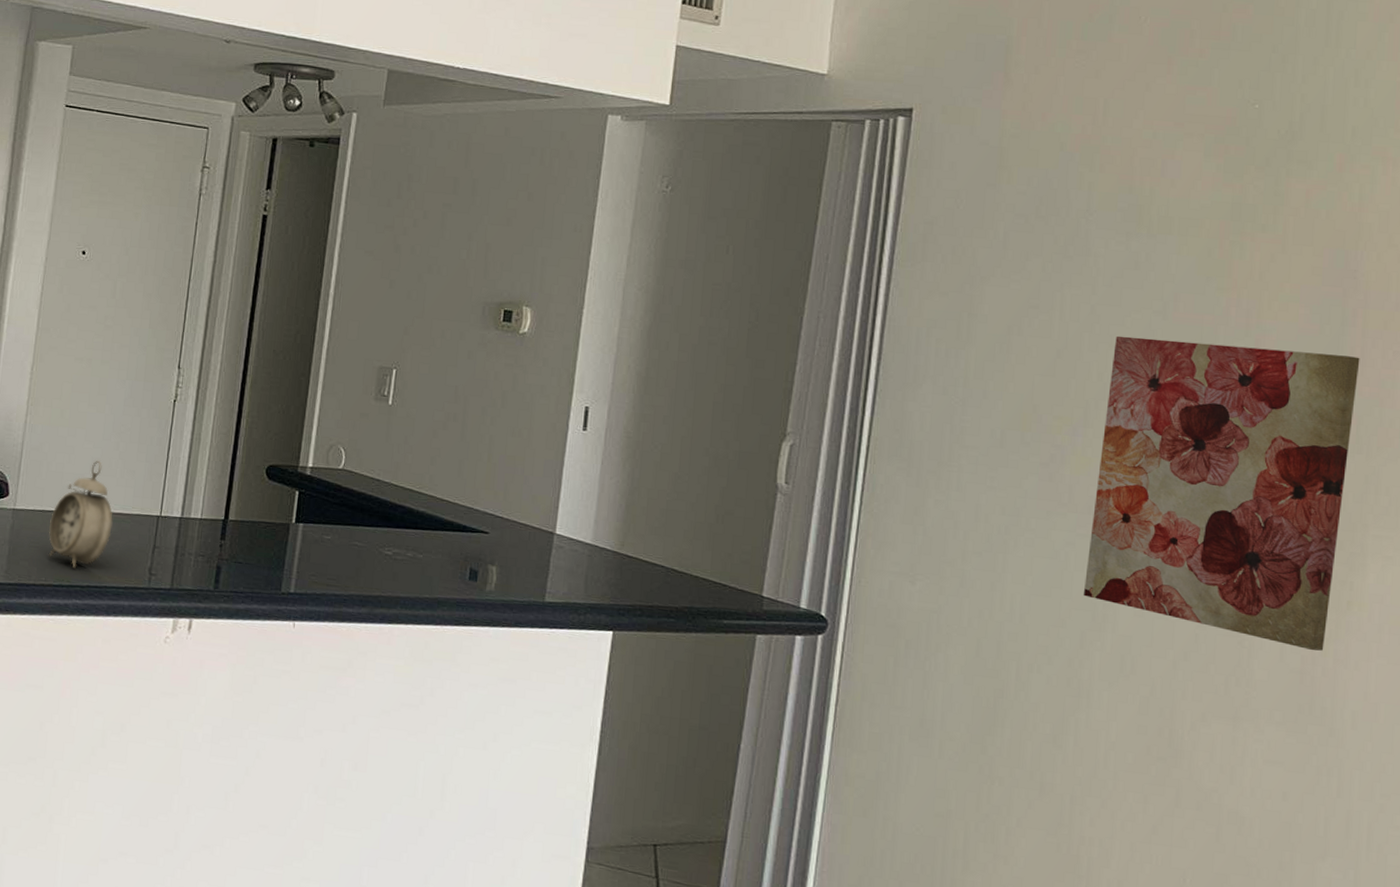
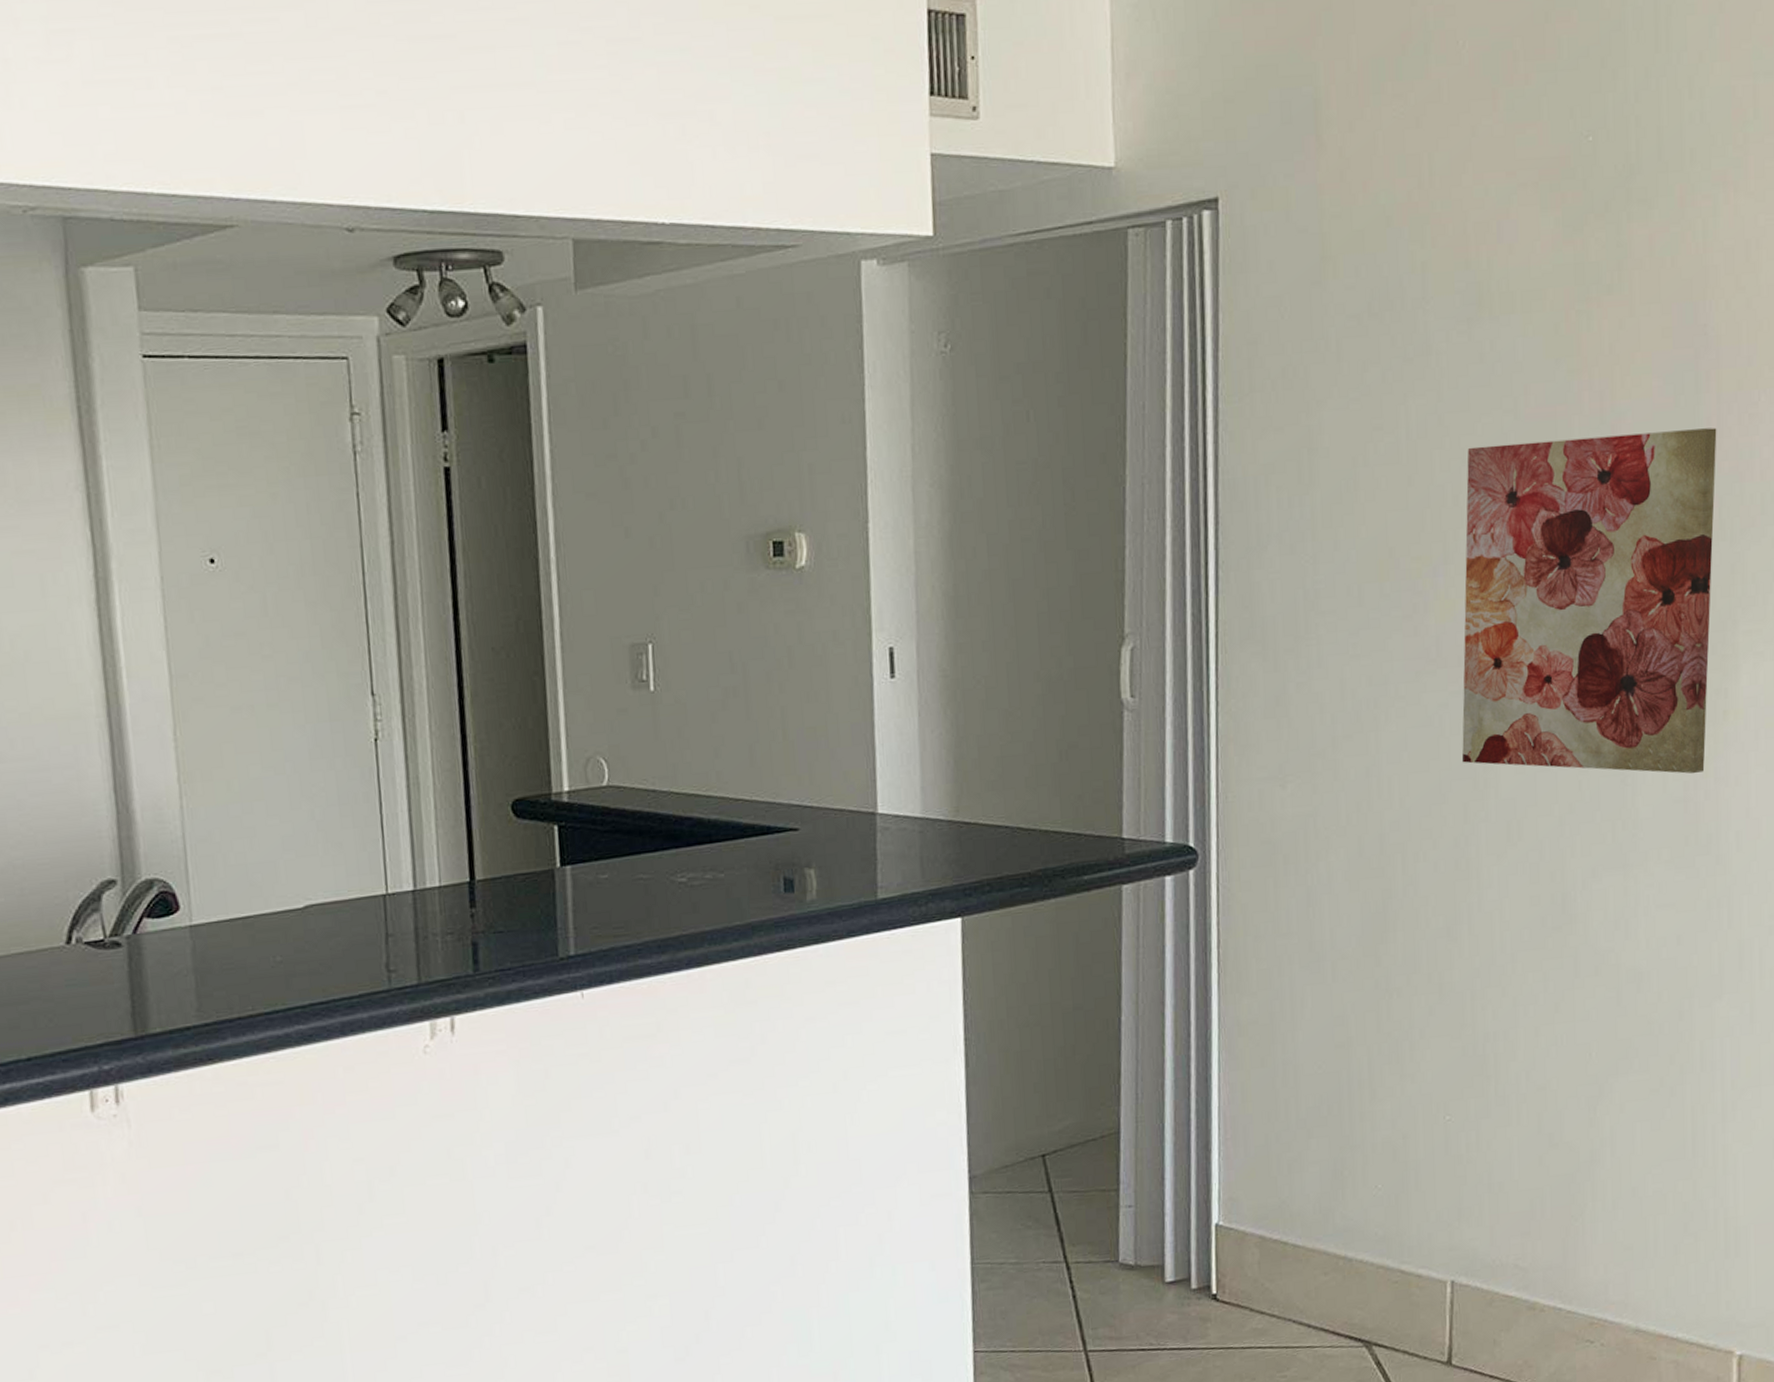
alarm clock: present [48,460,113,569] -> none [242,837,328,986]

